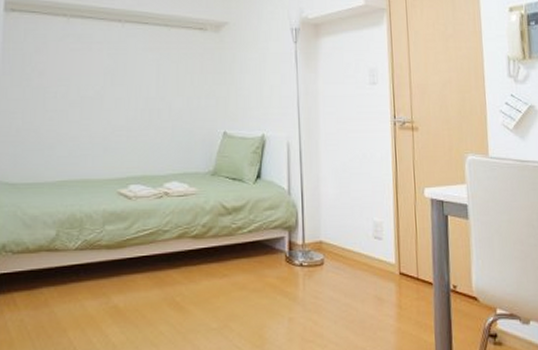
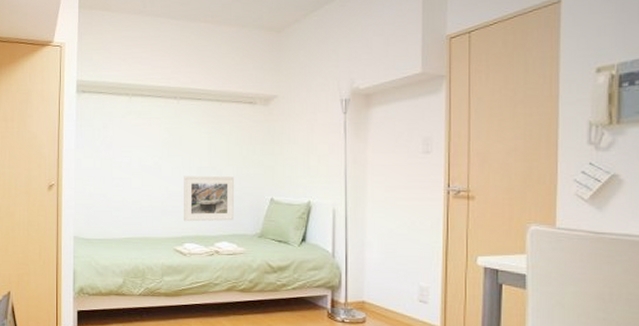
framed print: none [129,107,186,160] -> present [184,175,235,222]

